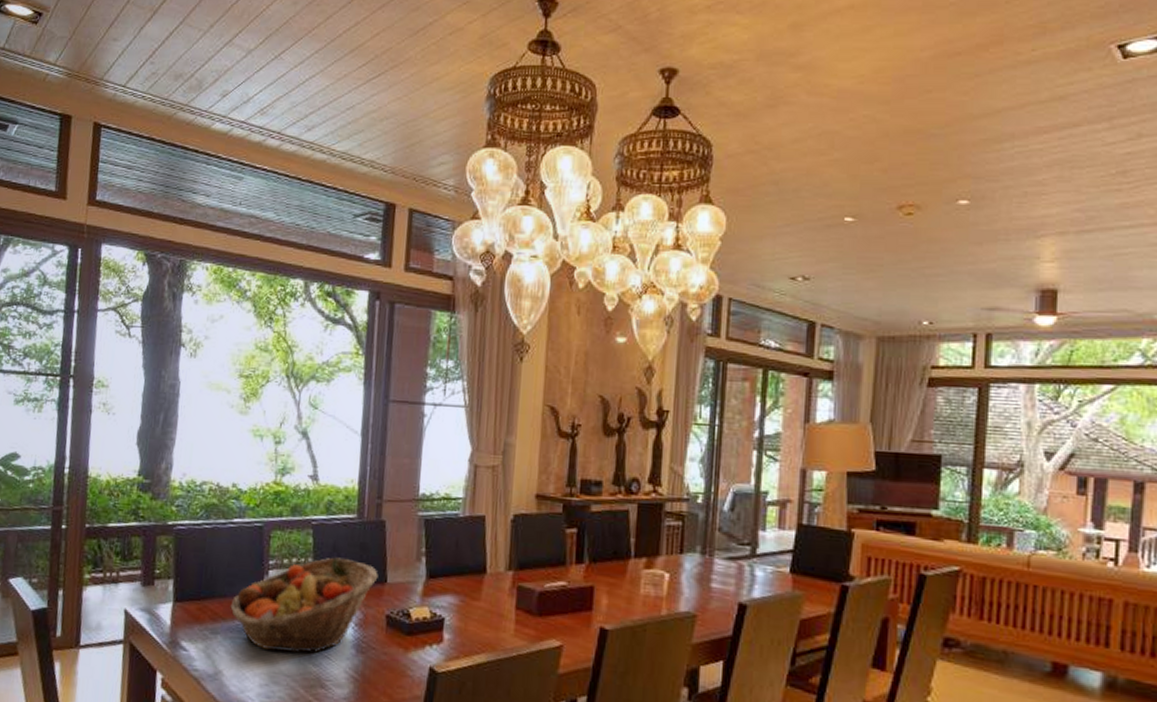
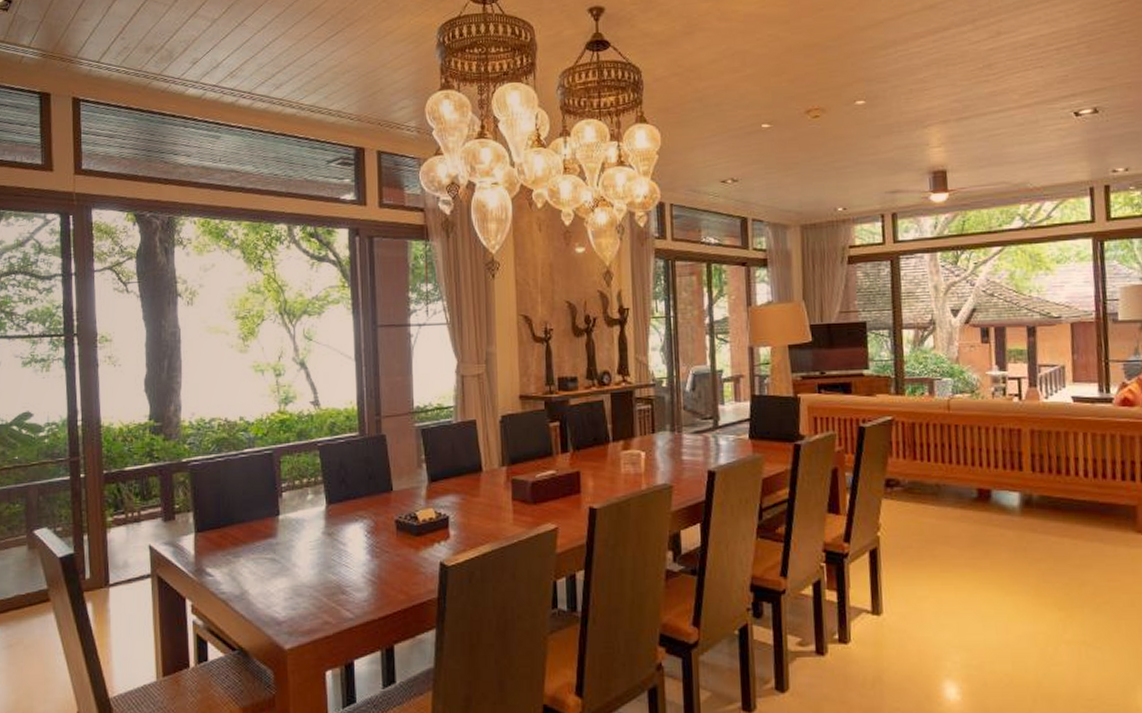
fruit basket: present [230,557,378,653] -> none [249,473,384,567]

